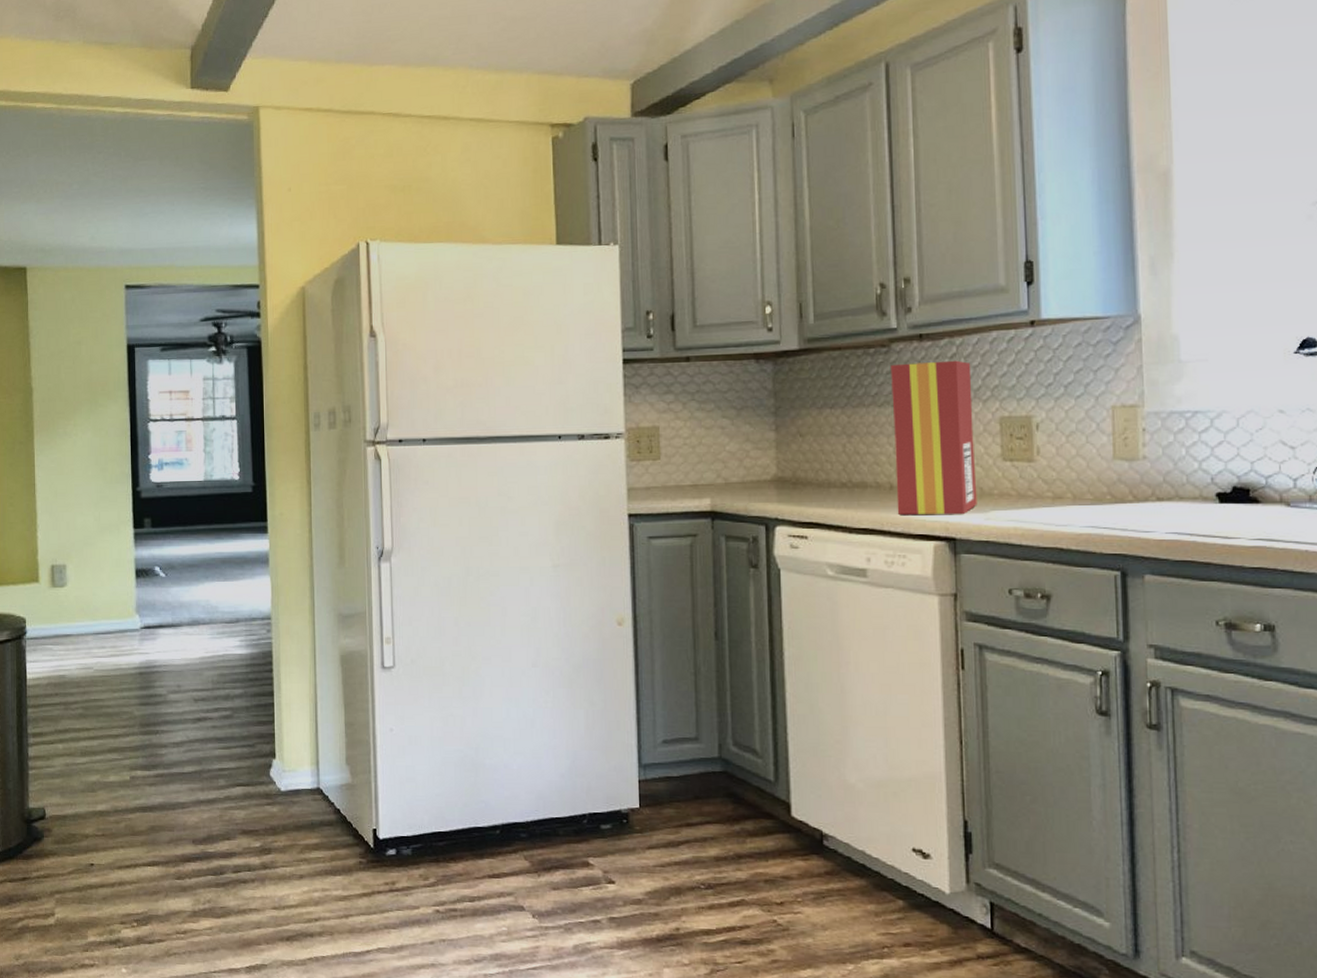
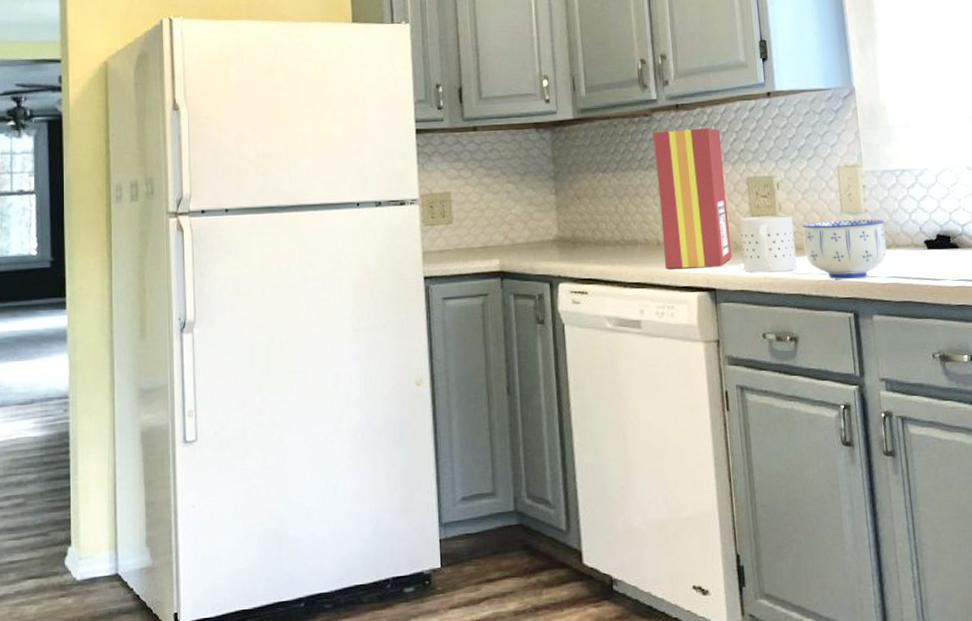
mug: none [986,459,1055,523] -> present [738,215,797,273]
bowl: none [1062,467,1169,534] -> present [801,219,887,280]

